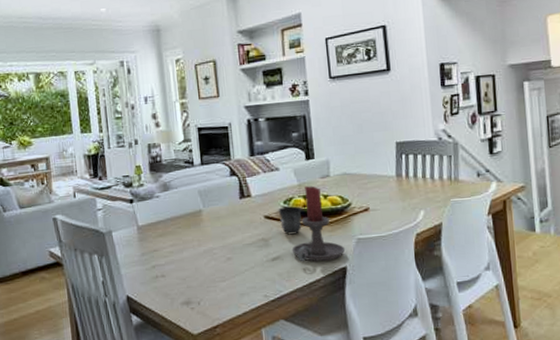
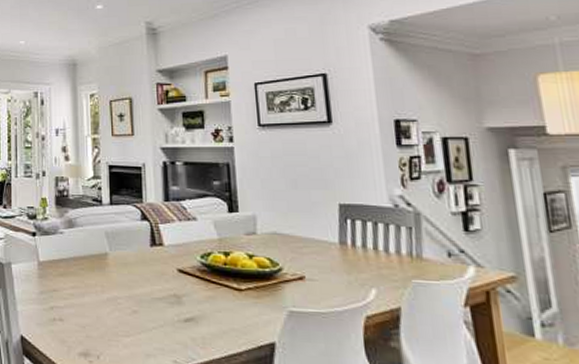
mug: present [278,206,302,235] -> none [194,262,222,295]
candle holder: present [291,186,346,262] -> none [208,242,274,332]

